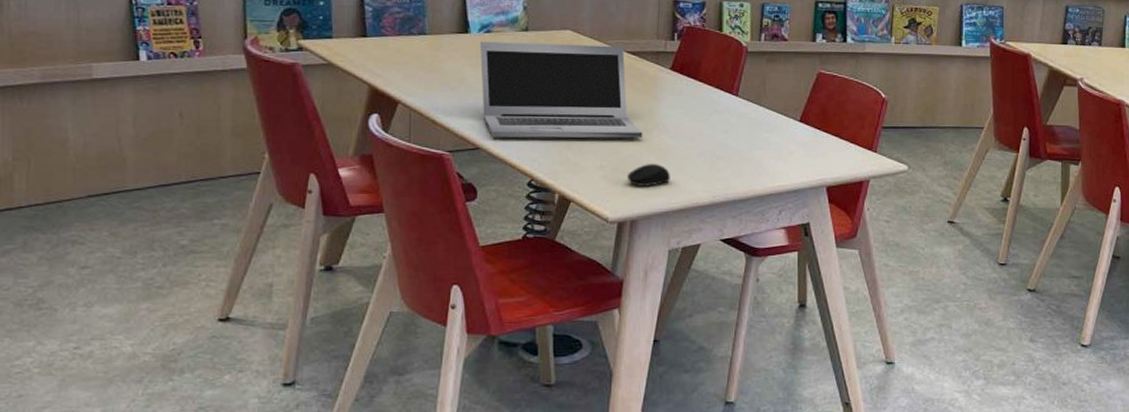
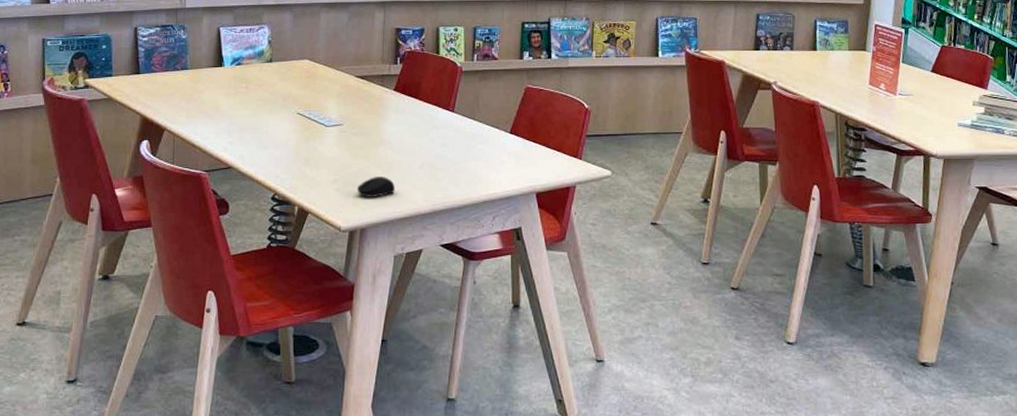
laptop: present [480,41,643,138] -> none [232,71,371,157]

